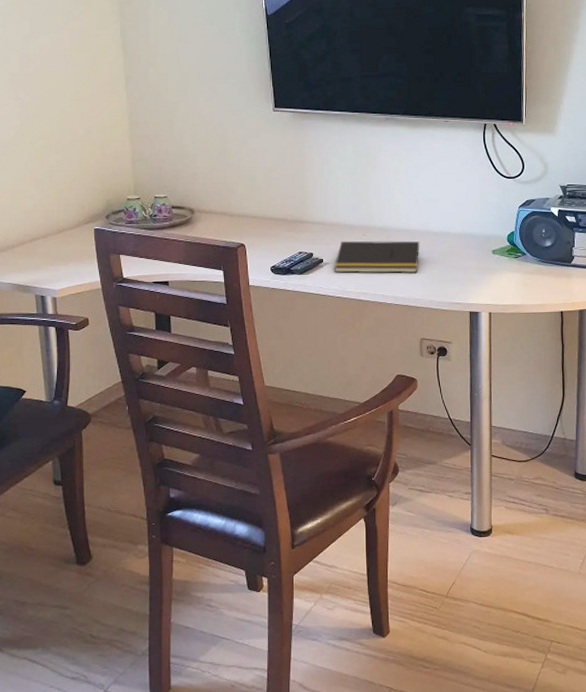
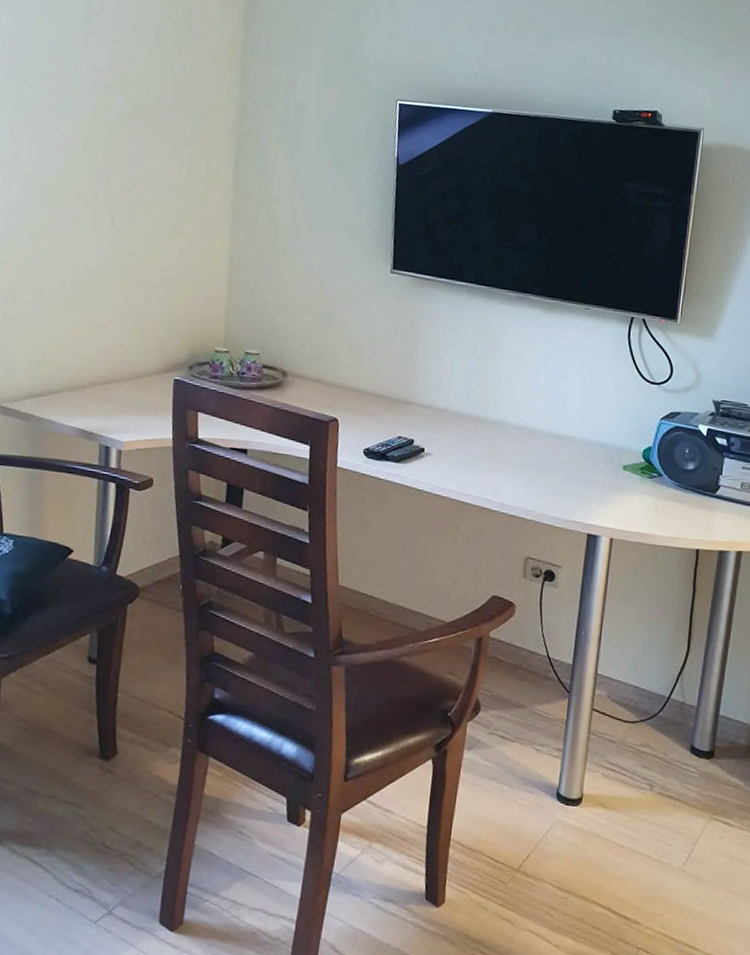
notepad: present [334,240,420,274] -> none [436,430,539,479]

